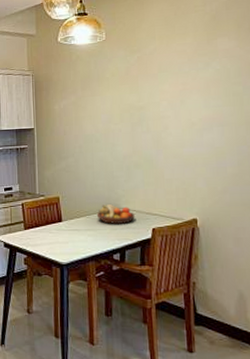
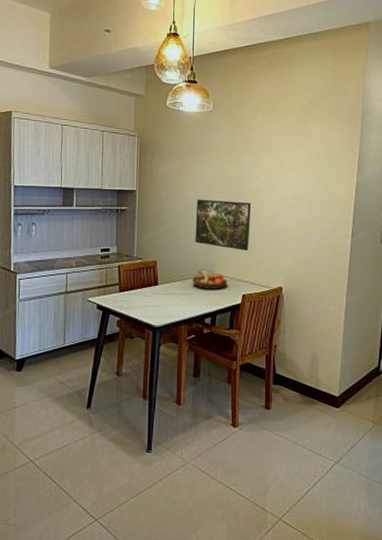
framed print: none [95,130,156,182] -> present [195,199,252,251]

